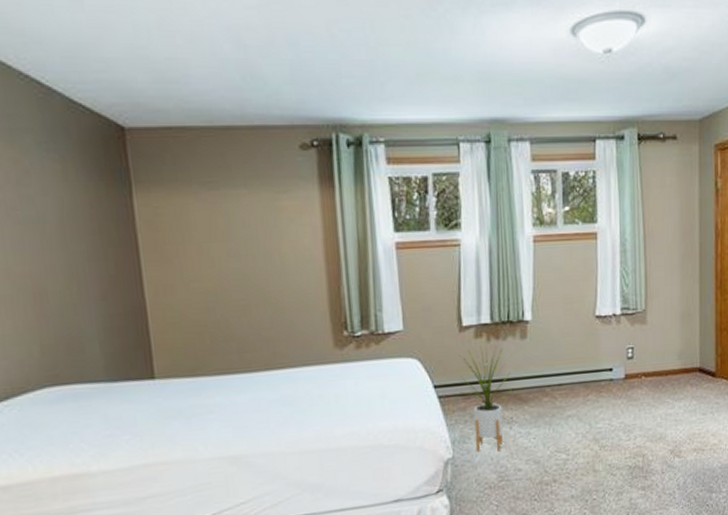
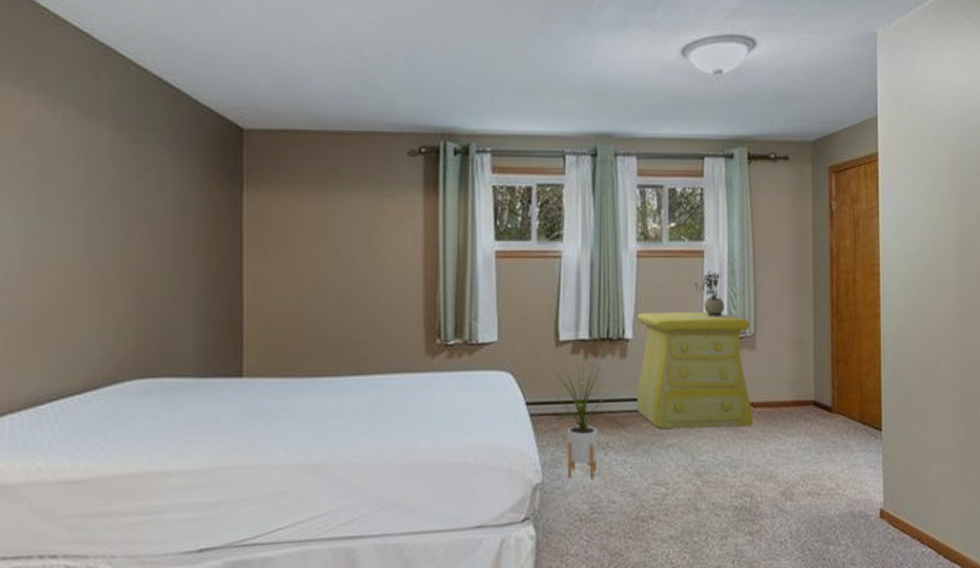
dresser: none [535,291,645,402] -> present [637,312,754,430]
potted plant: none [588,251,617,295] -> present [694,270,724,316]

